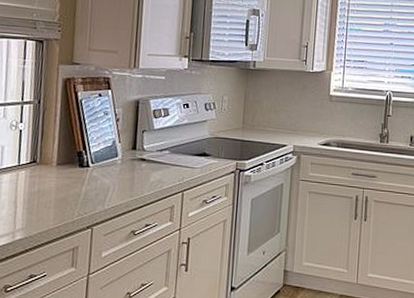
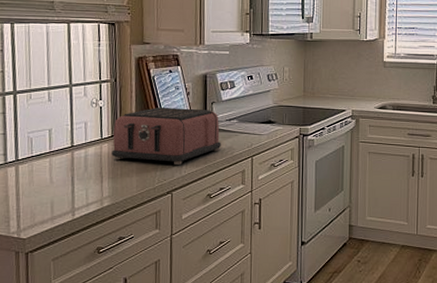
toaster: none [29,133,151,197] -> present [112,106,222,165]

